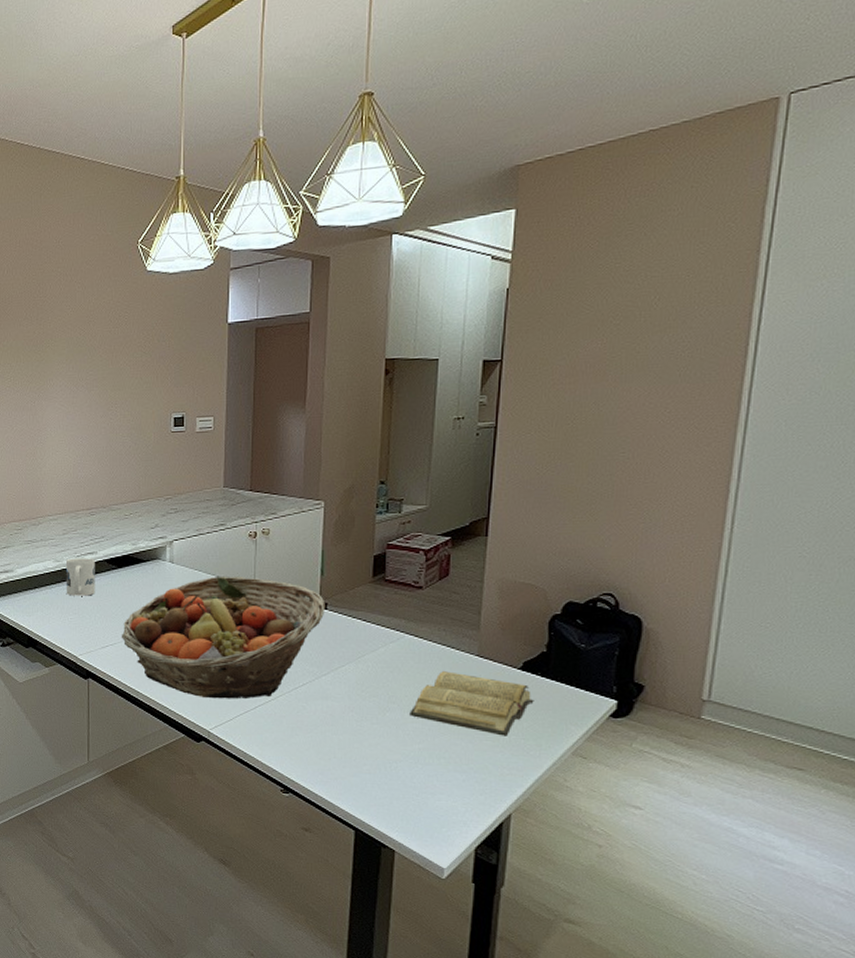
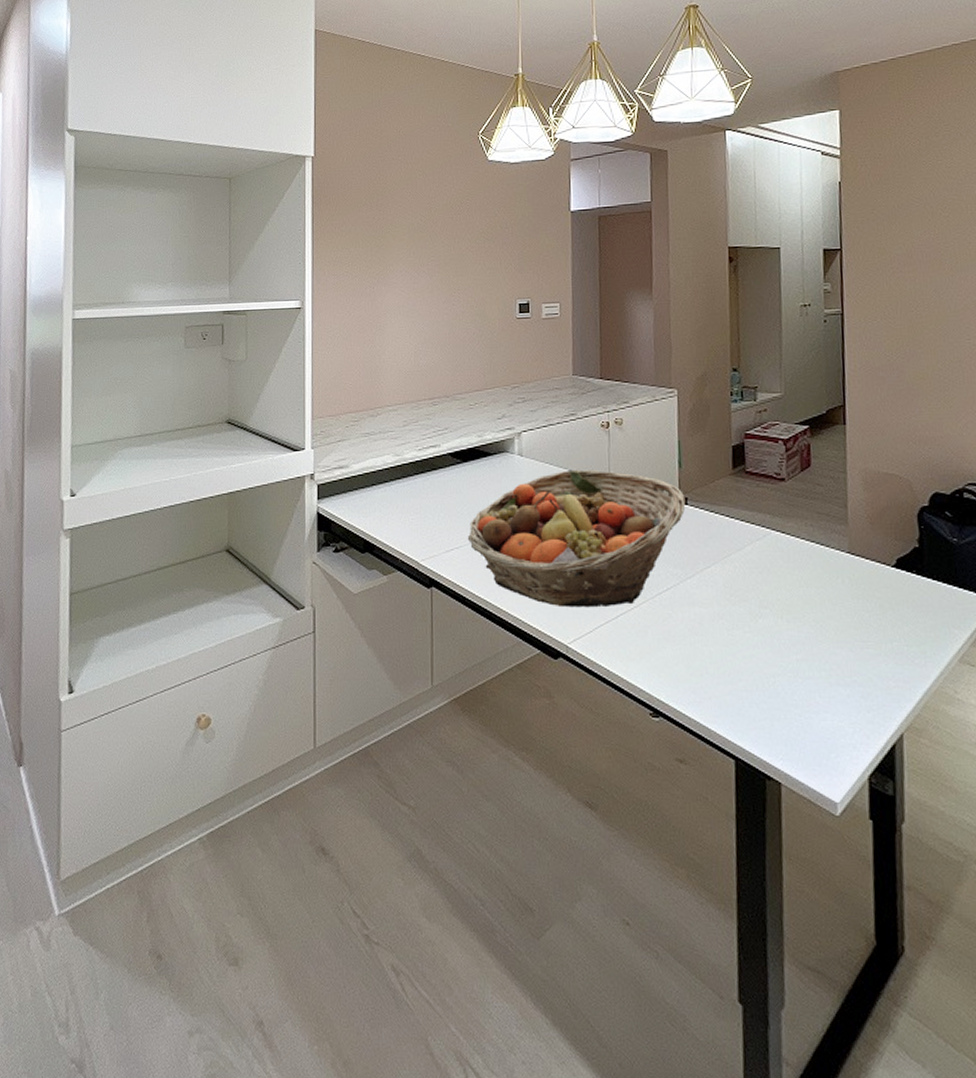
mug: present [65,558,95,596] -> none [406,451,439,494]
diary: present [410,671,534,736] -> none [783,571,913,643]

